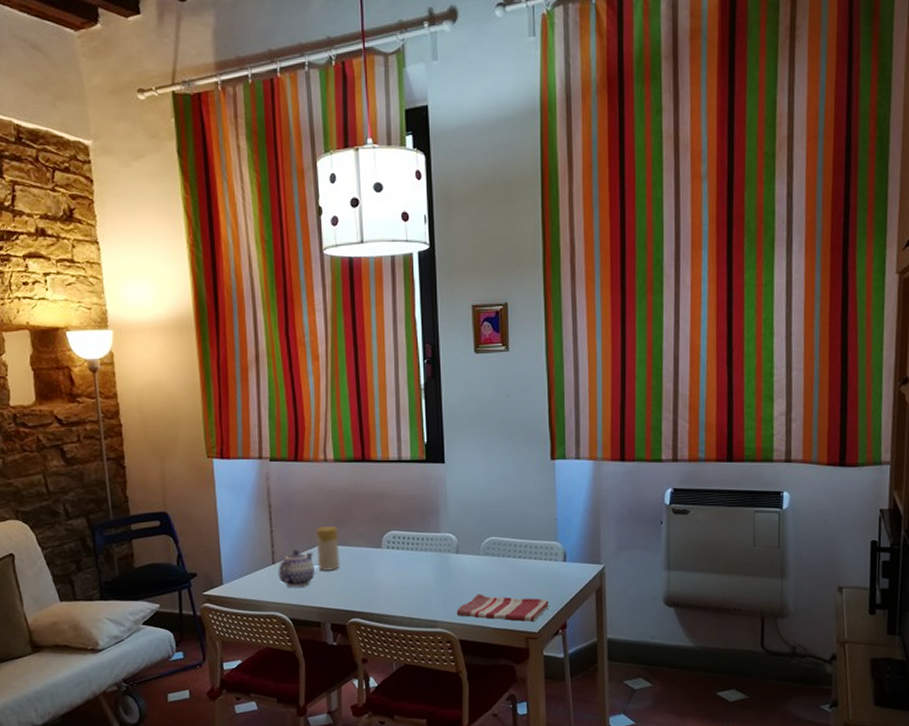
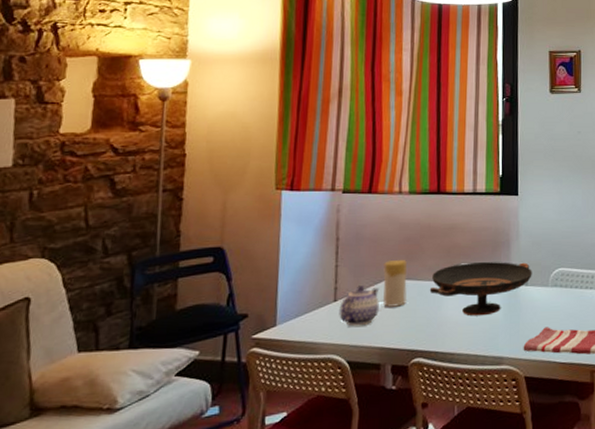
decorative bowl: none [361,530,463,582] -> present [429,262,532,316]

